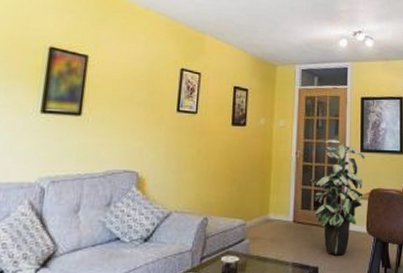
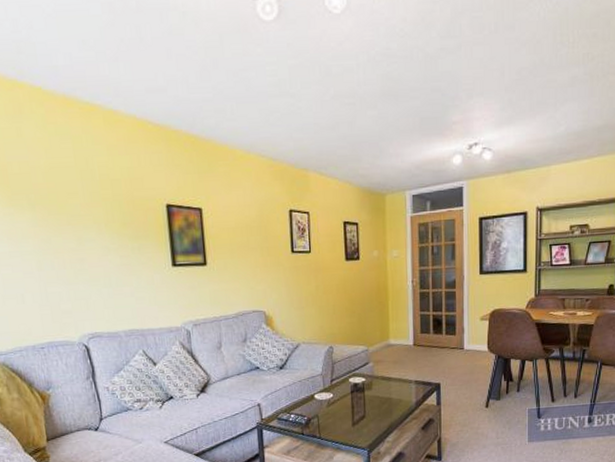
indoor plant: present [310,139,365,256] -> none [427,264,484,373]

